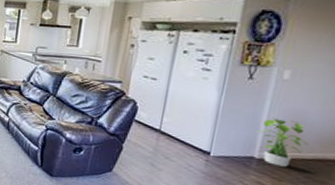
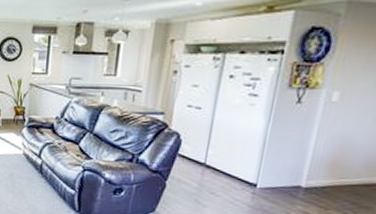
potted plant: present [256,117,309,167] -> none [303,143,356,195]

